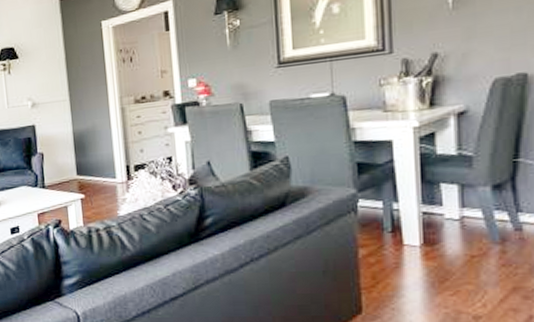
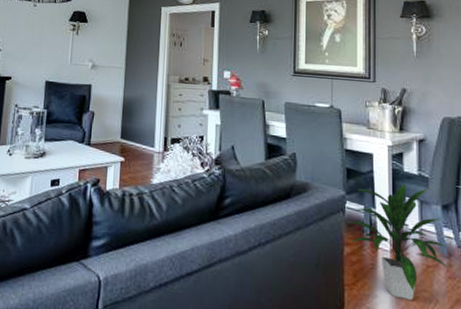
indoor plant: none [358,166,503,295] -> present [345,182,449,300]

